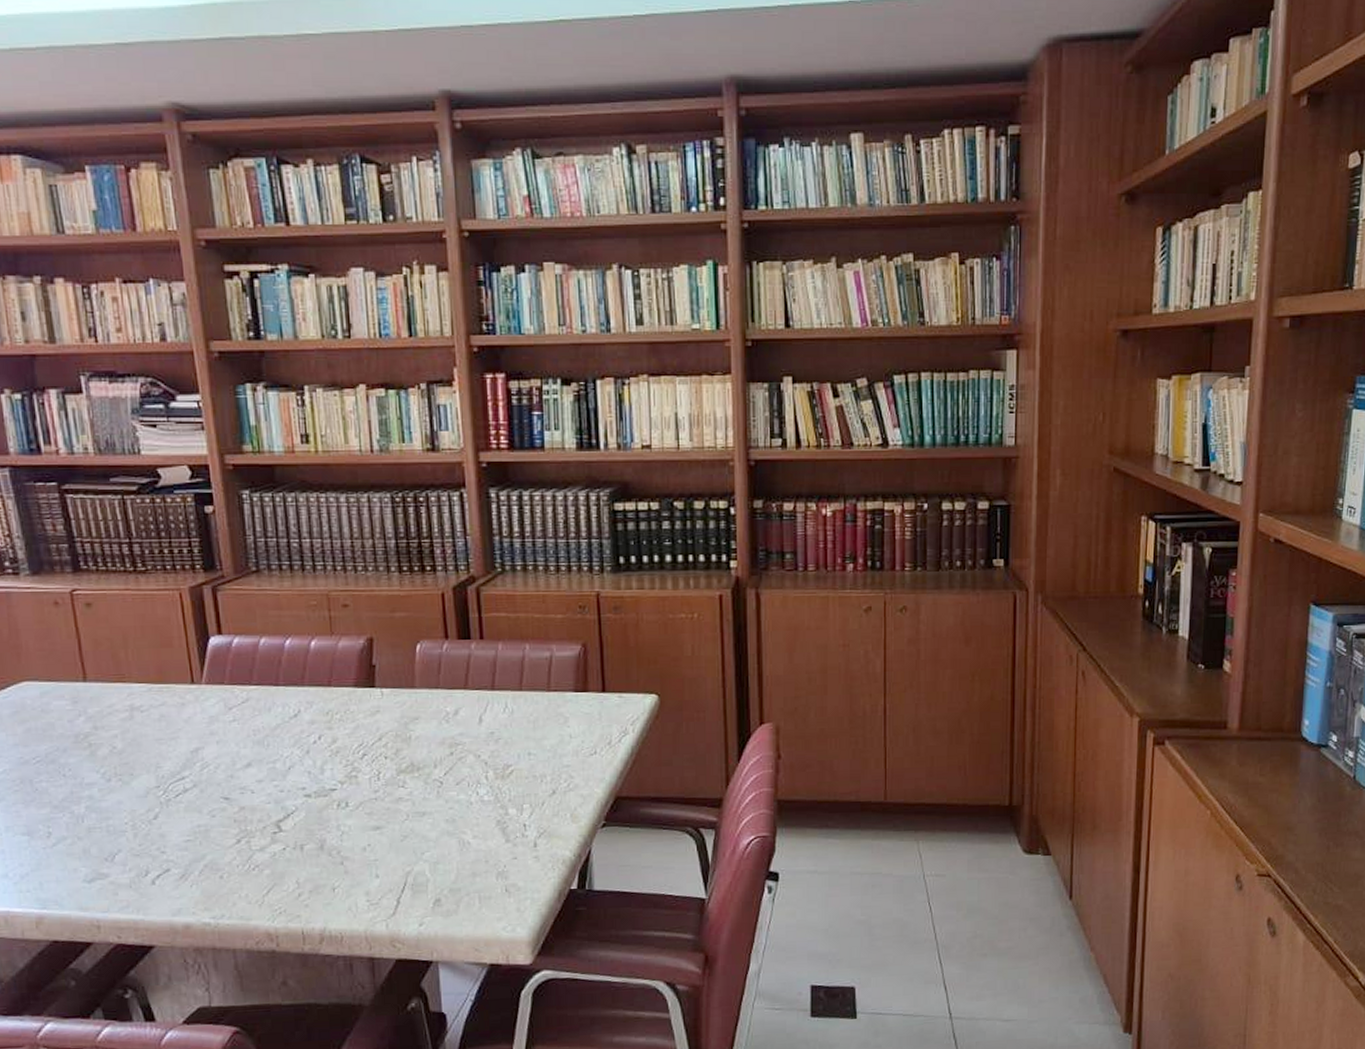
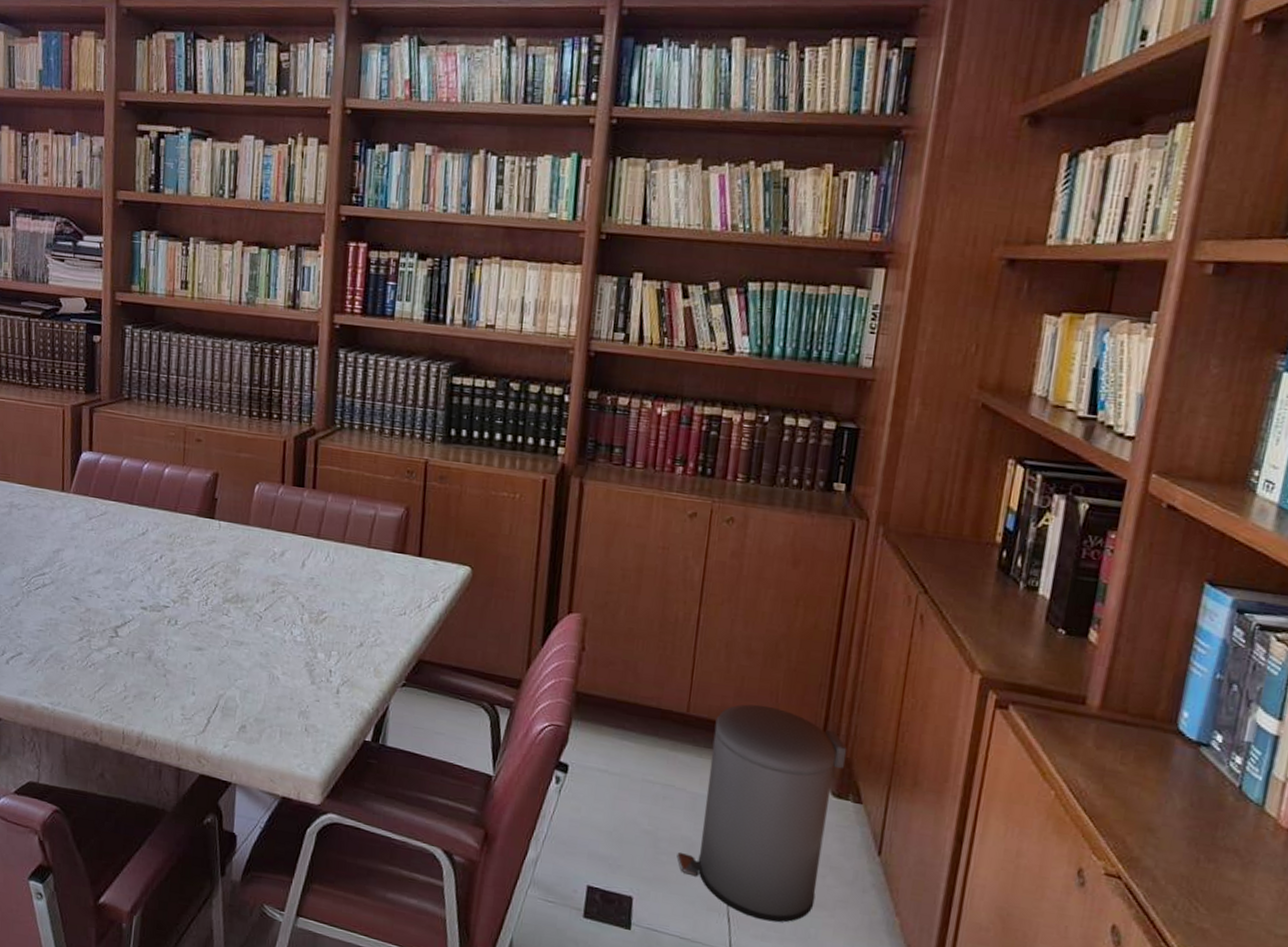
pedal bin: none [891,780,1033,982] -> present [676,704,848,923]

